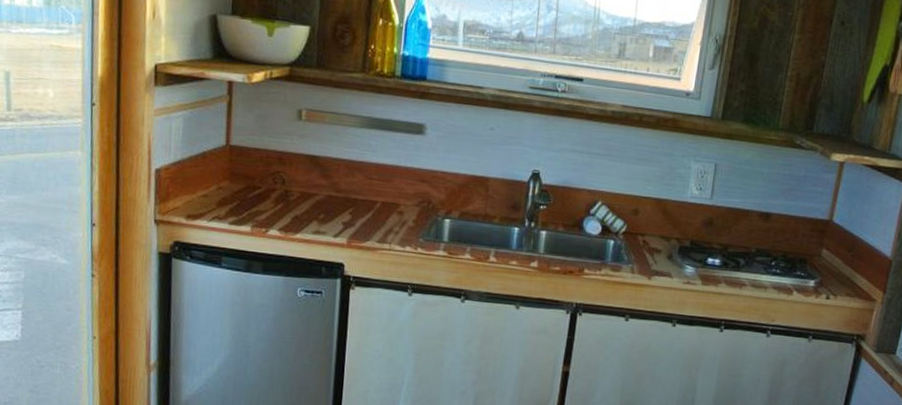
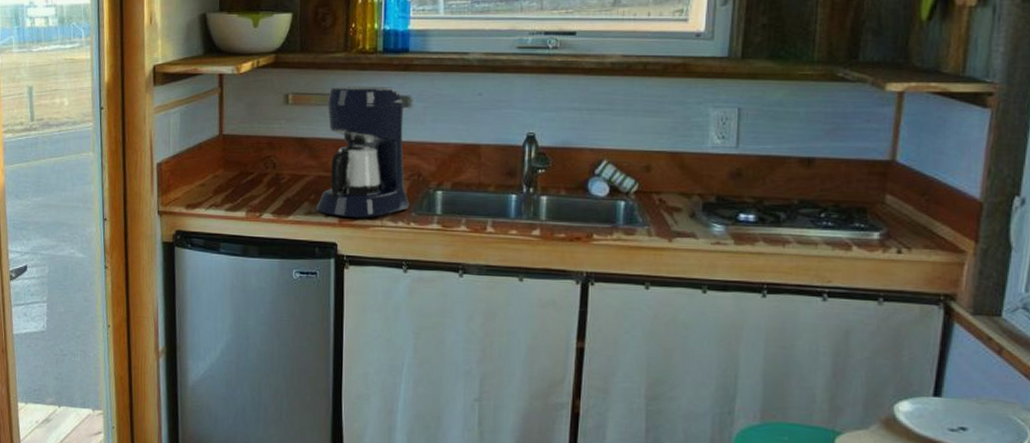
coffee maker: none [325,106,420,241] -> present [316,85,410,218]

